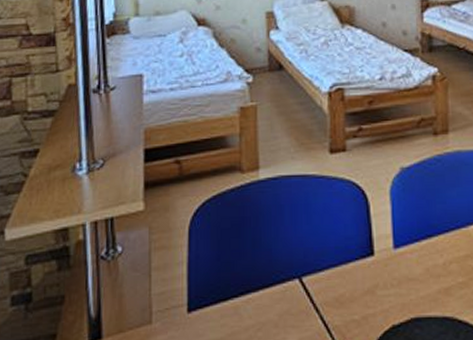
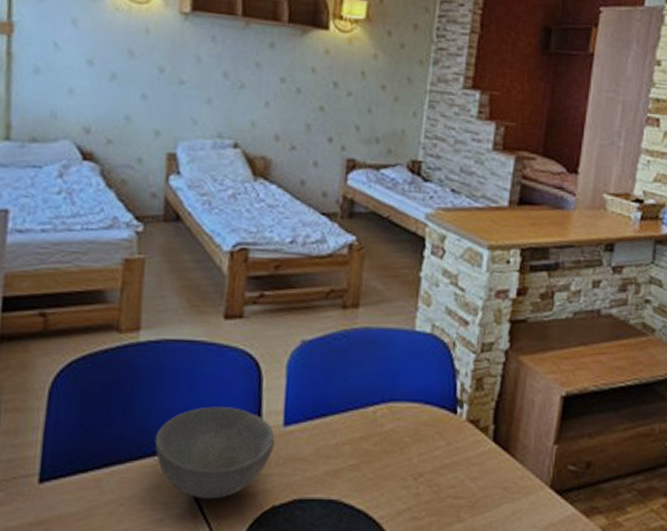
bowl: none [281,234,387,322] -> present [154,406,275,500]

